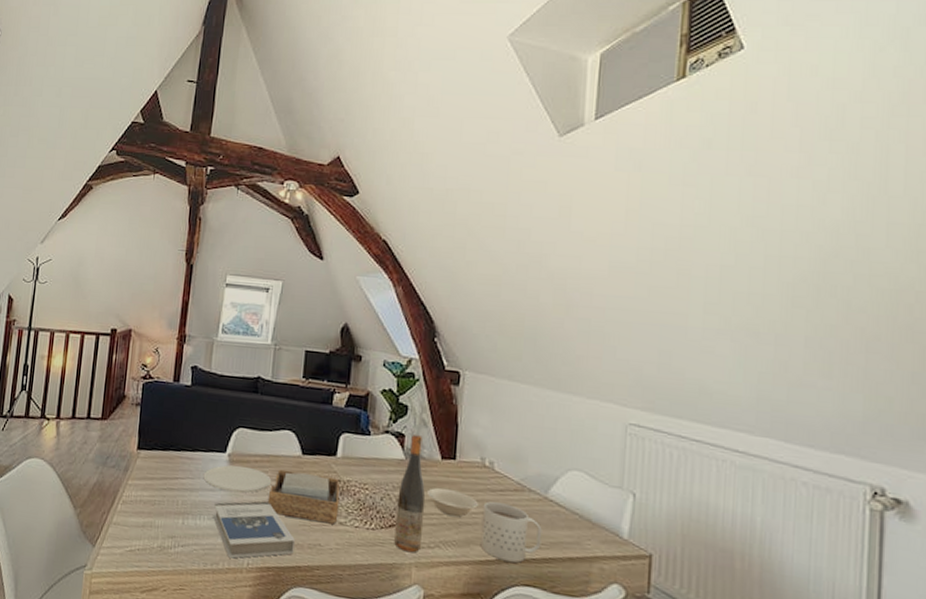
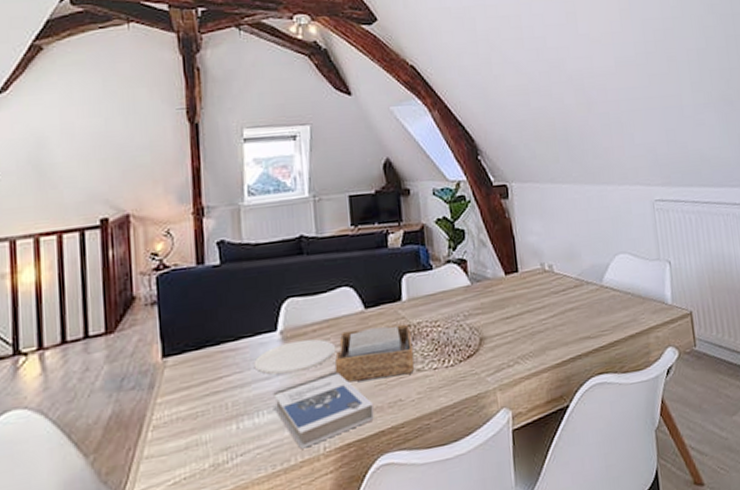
wine bottle: present [394,433,426,553] -> none [470,255,501,379]
bowl: present [426,487,478,518] -> none [497,302,546,330]
mug: present [480,501,542,563] -> none [550,301,606,357]

